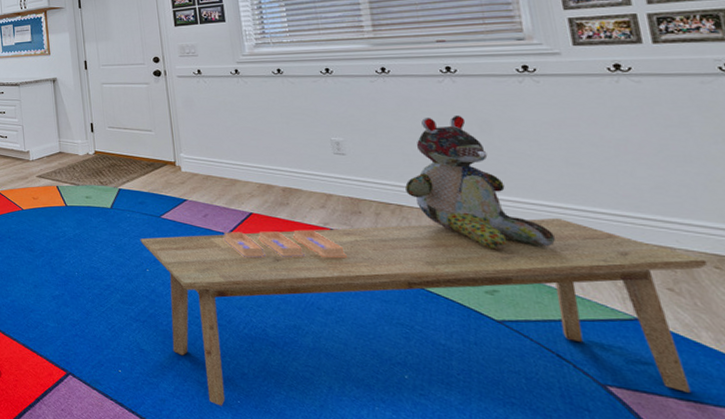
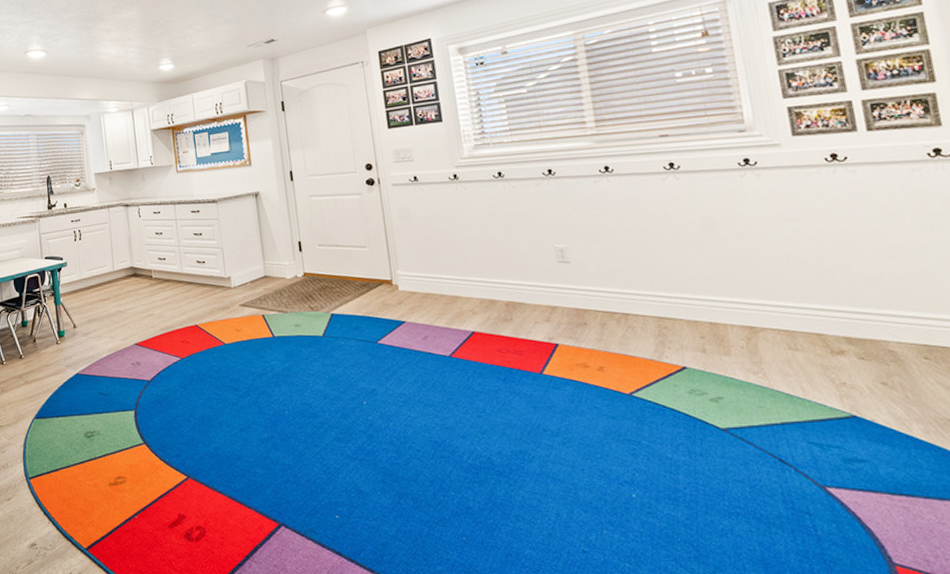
bench: present [140,217,708,406] -> none [355,317,918,545]
organizer tray: present [223,229,347,259] -> none [444,346,573,382]
stuffed bear: present [405,116,555,250] -> none [630,215,777,355]

